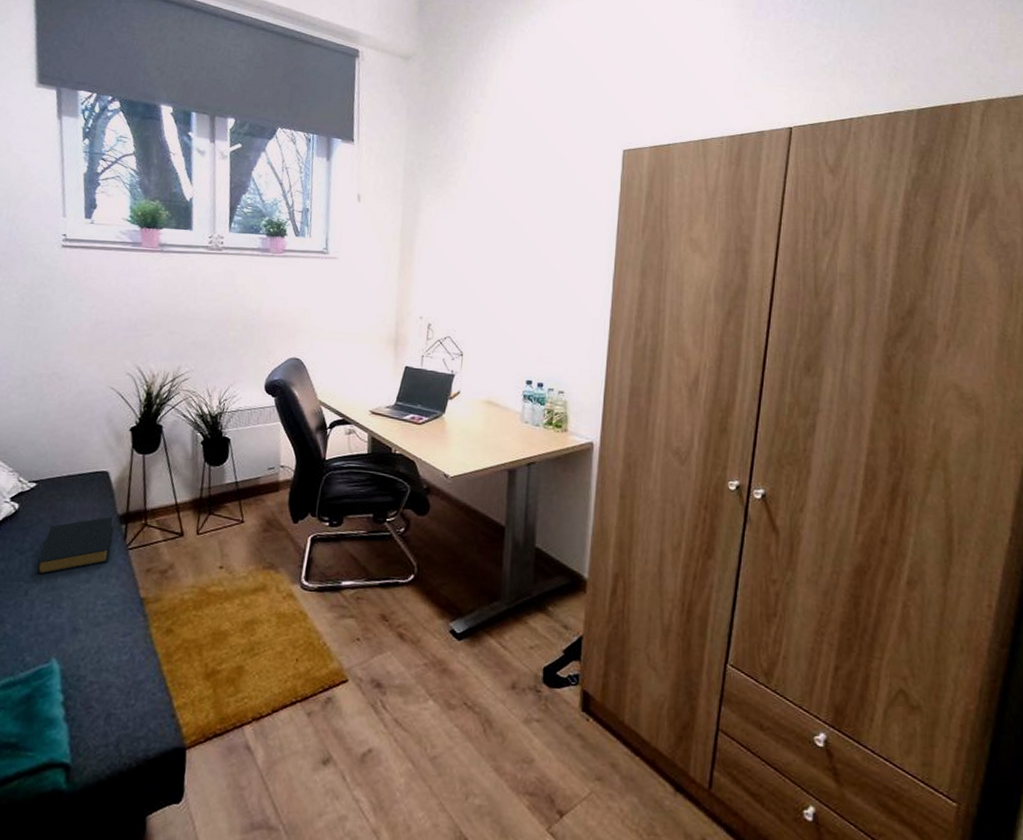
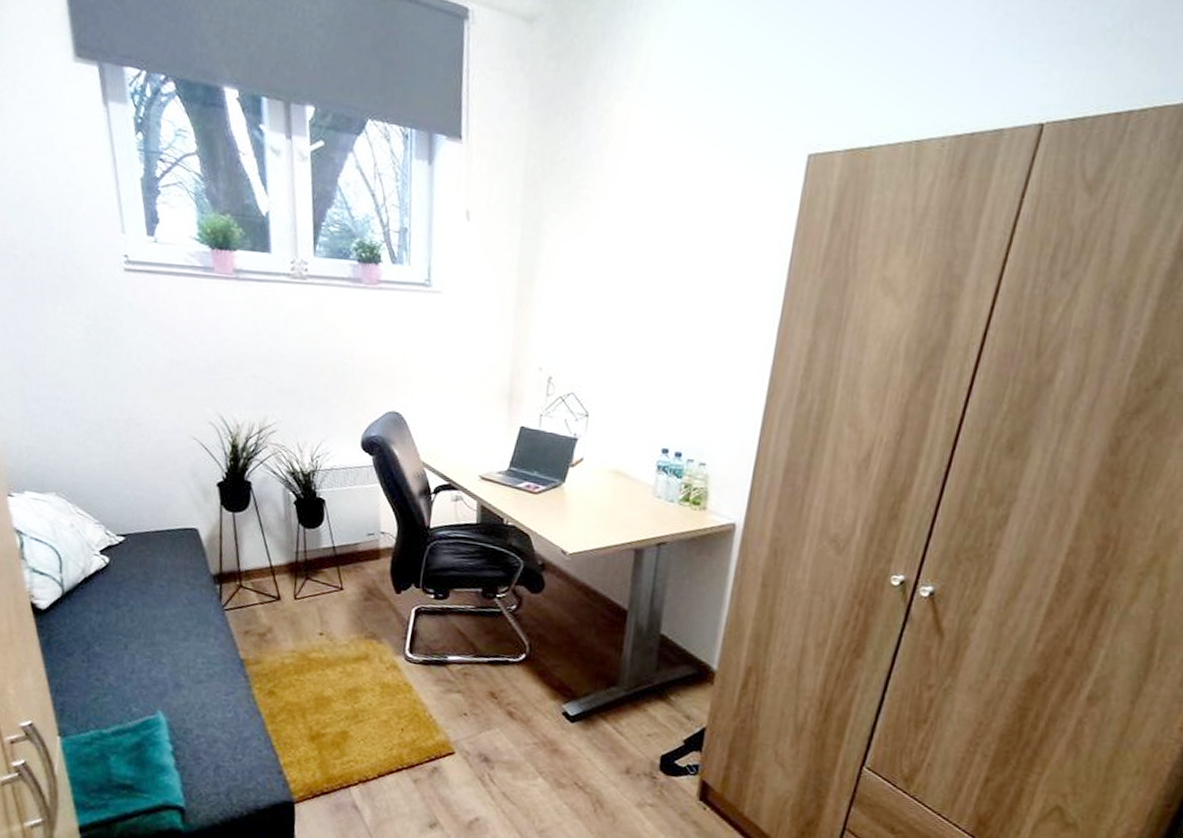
hardback book: present [37,517,114,575] -> none [134,575,208,630]

